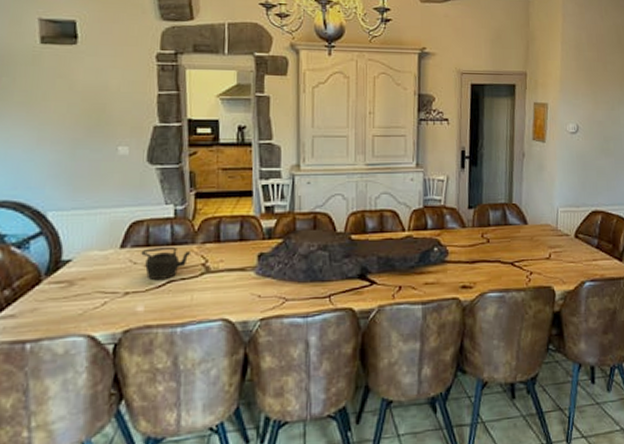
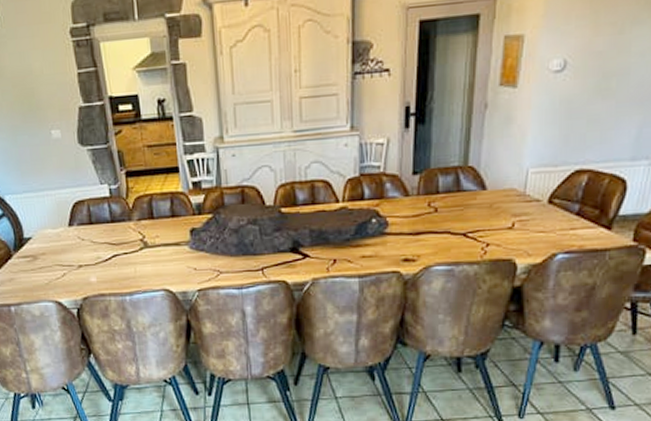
teapot: present [141,246,192,280] -> none [86,223,130,254]

